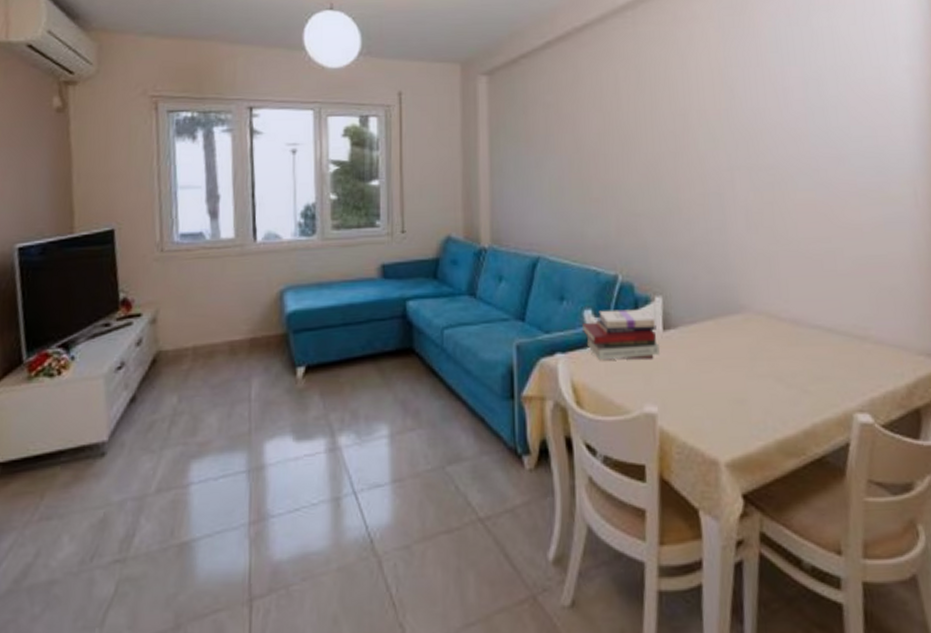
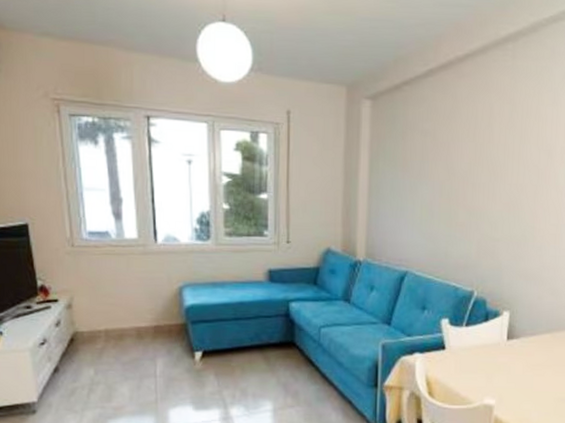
books: present [581,309,660,360] -> none [438,320,502,362]

